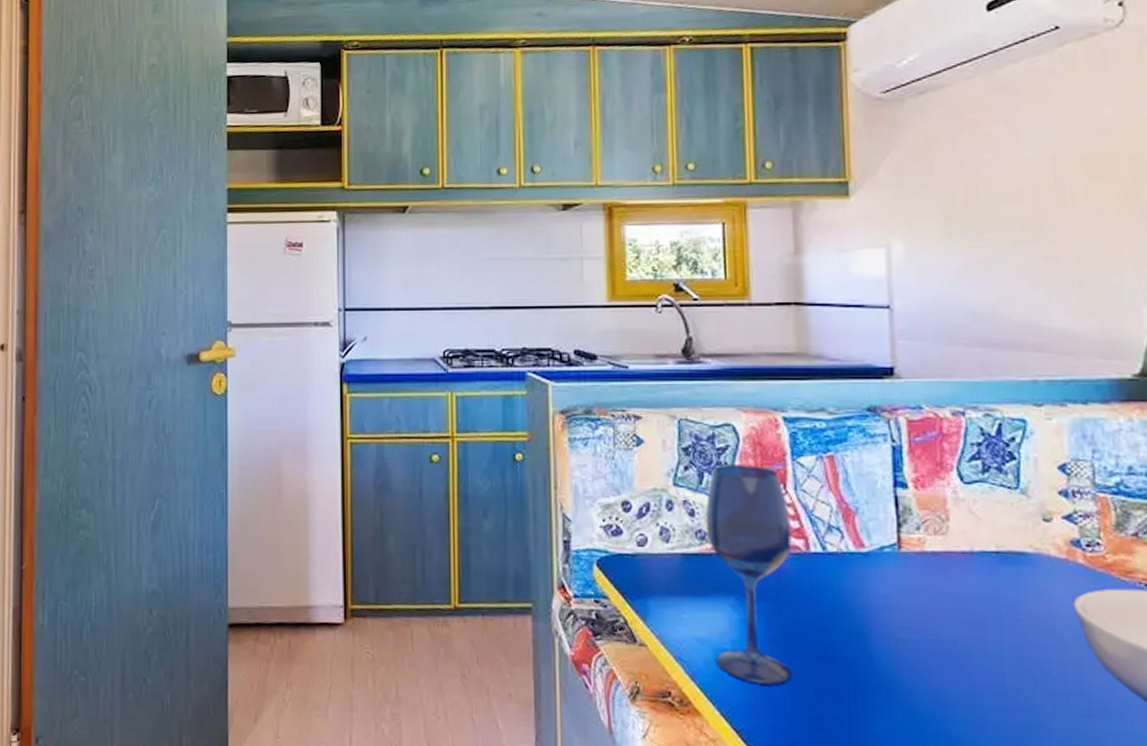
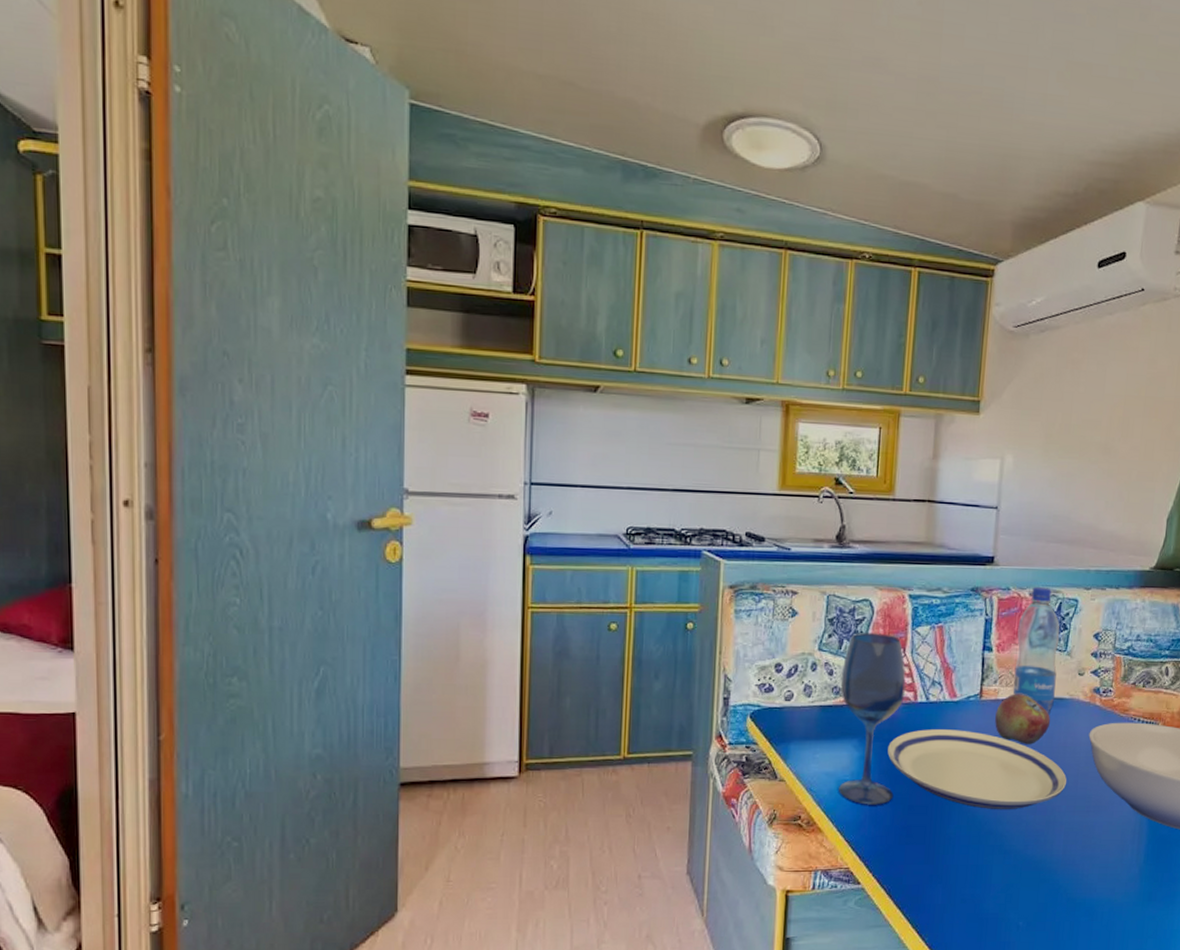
plate: none [777,588,1048,705] -> present [888,729,1067,810]
fruit: none [924,544,1010,615] -> present [995,694,1051,745]
bottle: none [941,405,1011,574] -> present [1012,587,1060,715]

